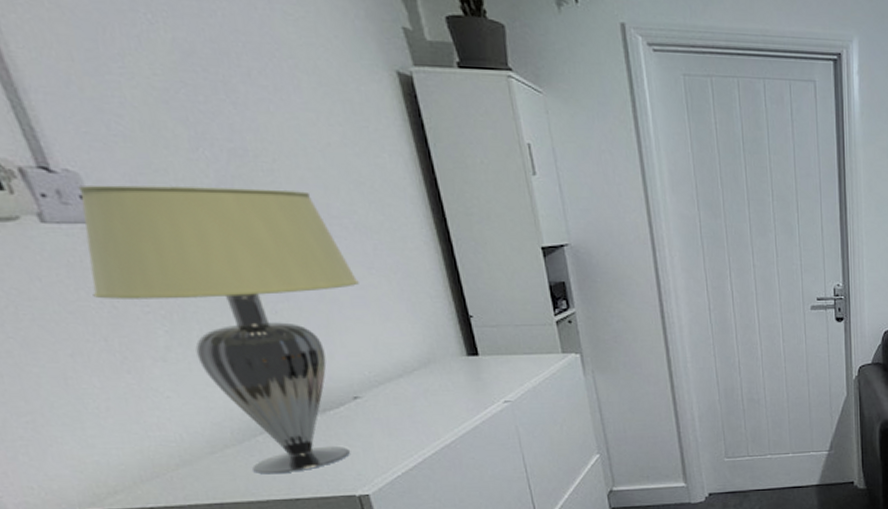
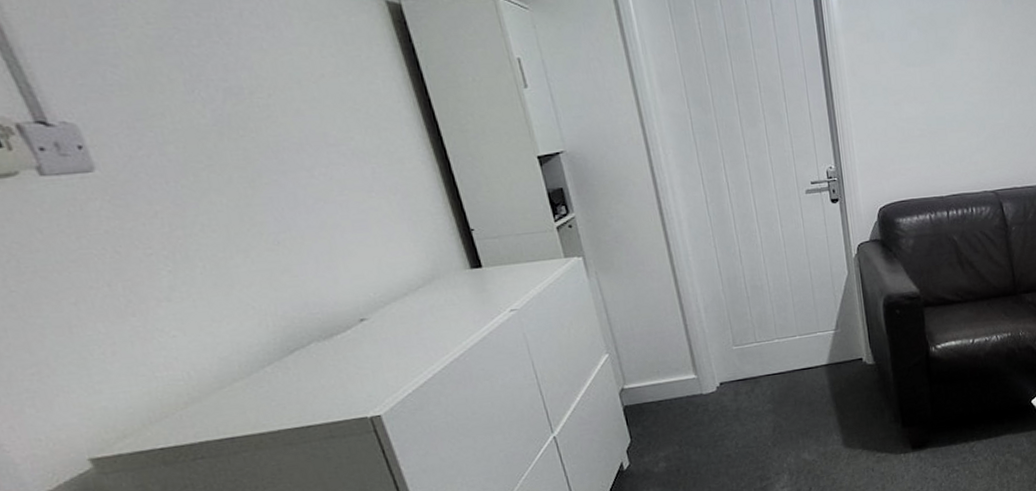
lampshade: present [78,185,359,475] -> none [76,123,360,405]

